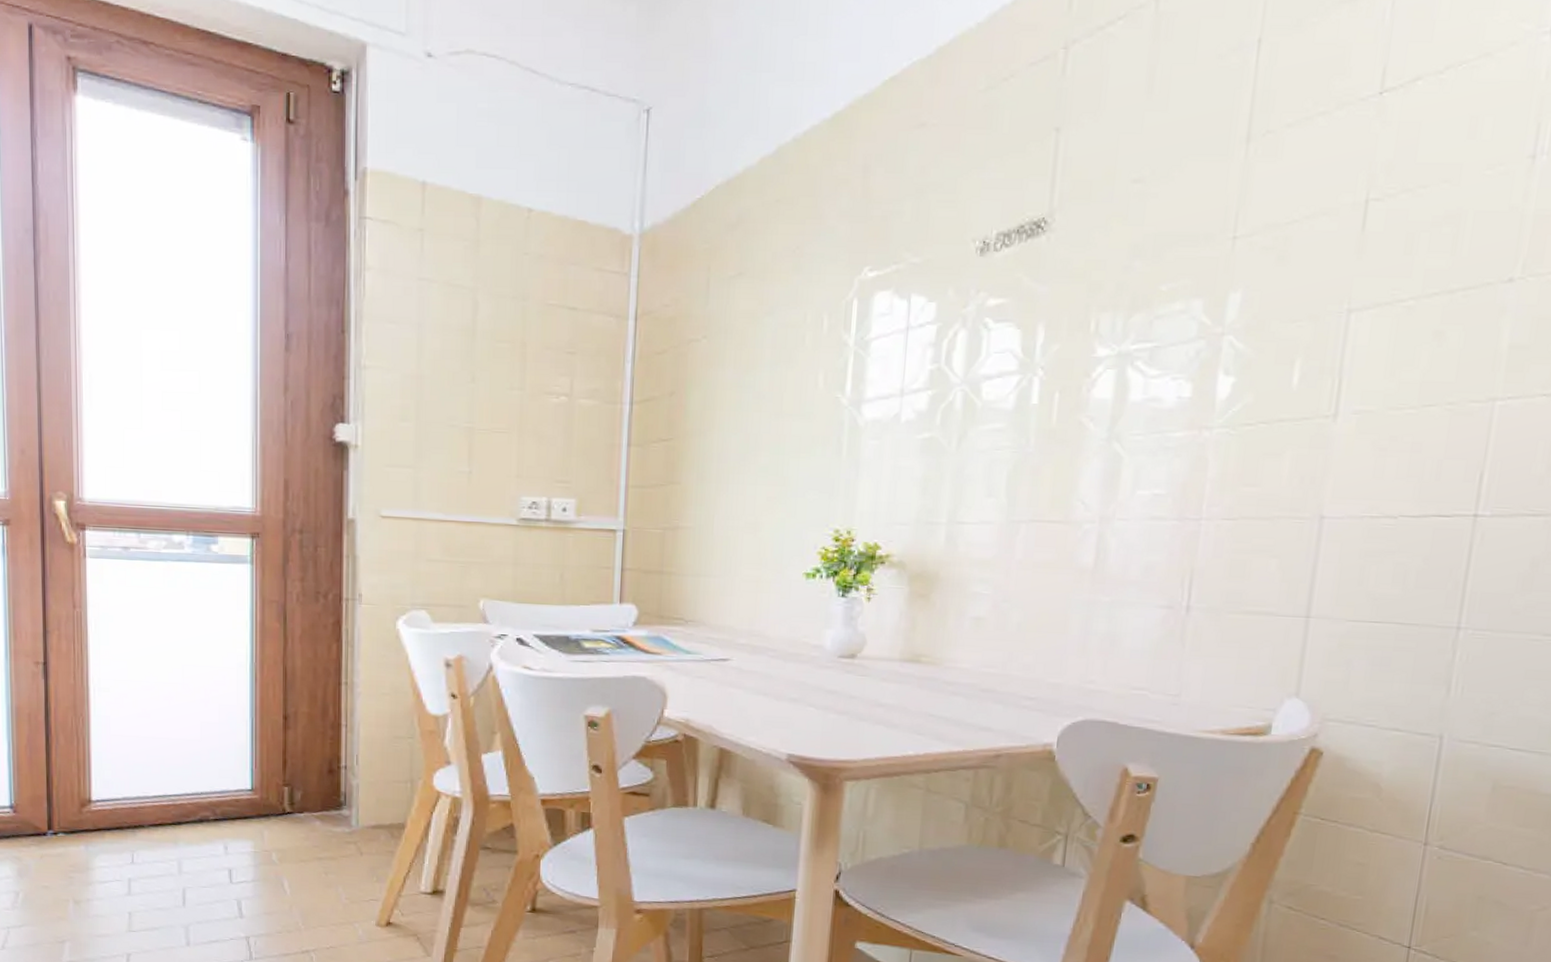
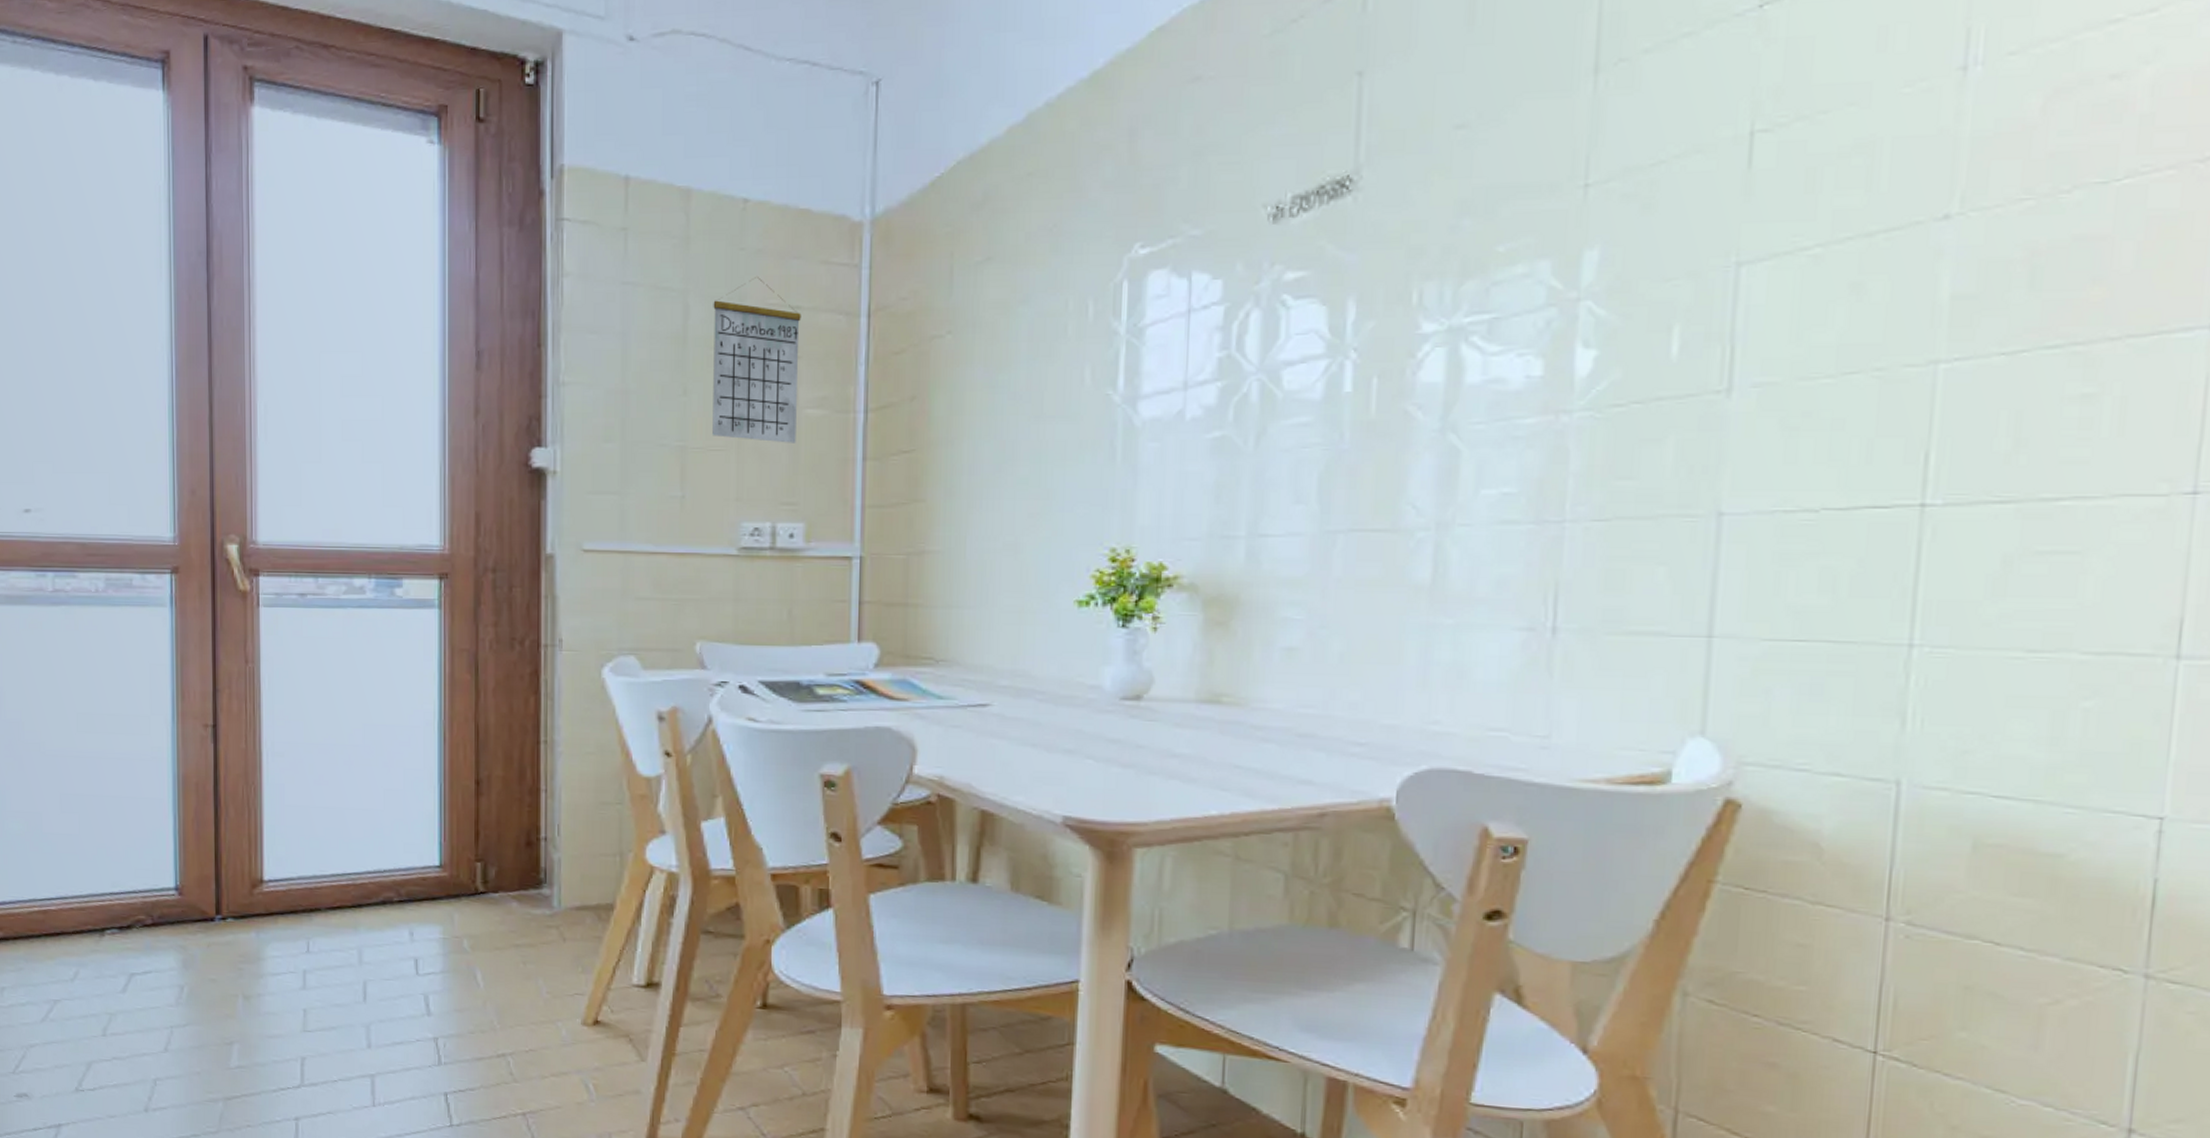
calendar: none [497,279,577,429] -> present [712,277,801,443]

